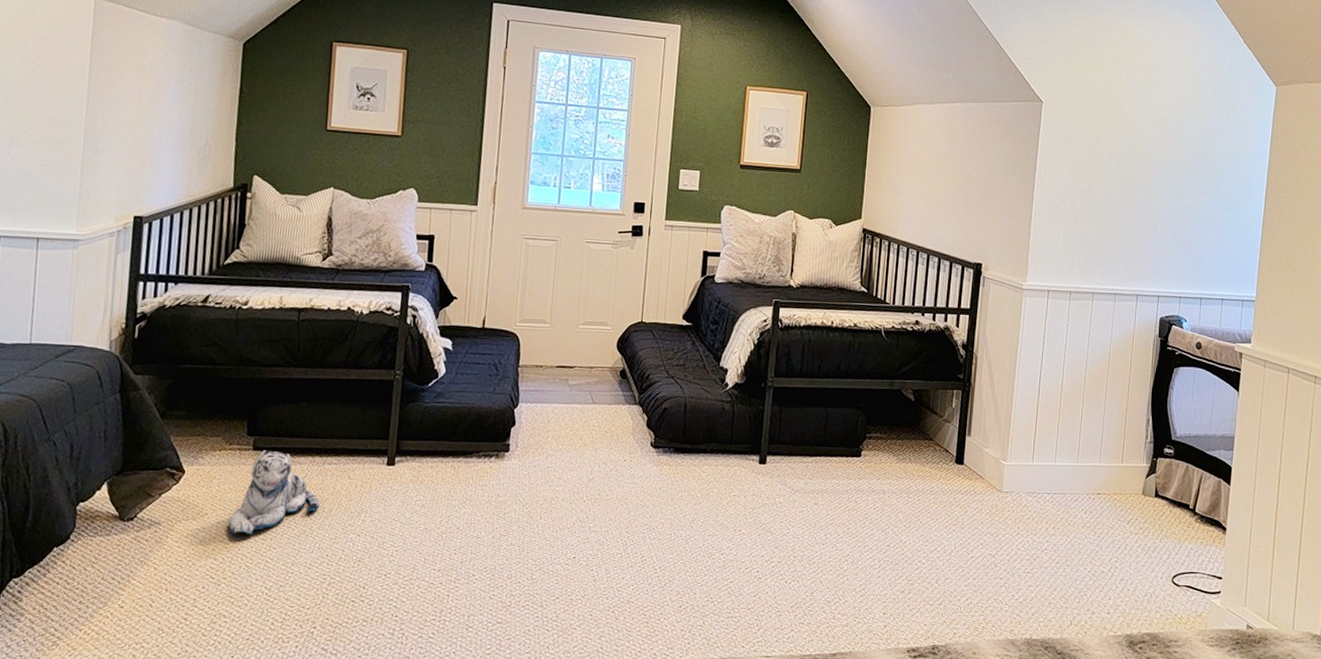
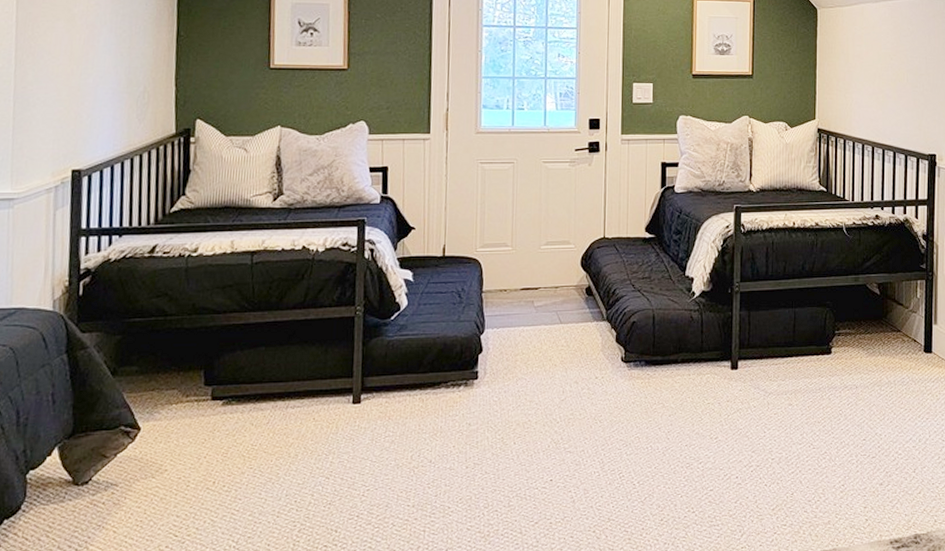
plush toy: present [228,450,320,535] -> none [190,399,285,489]

